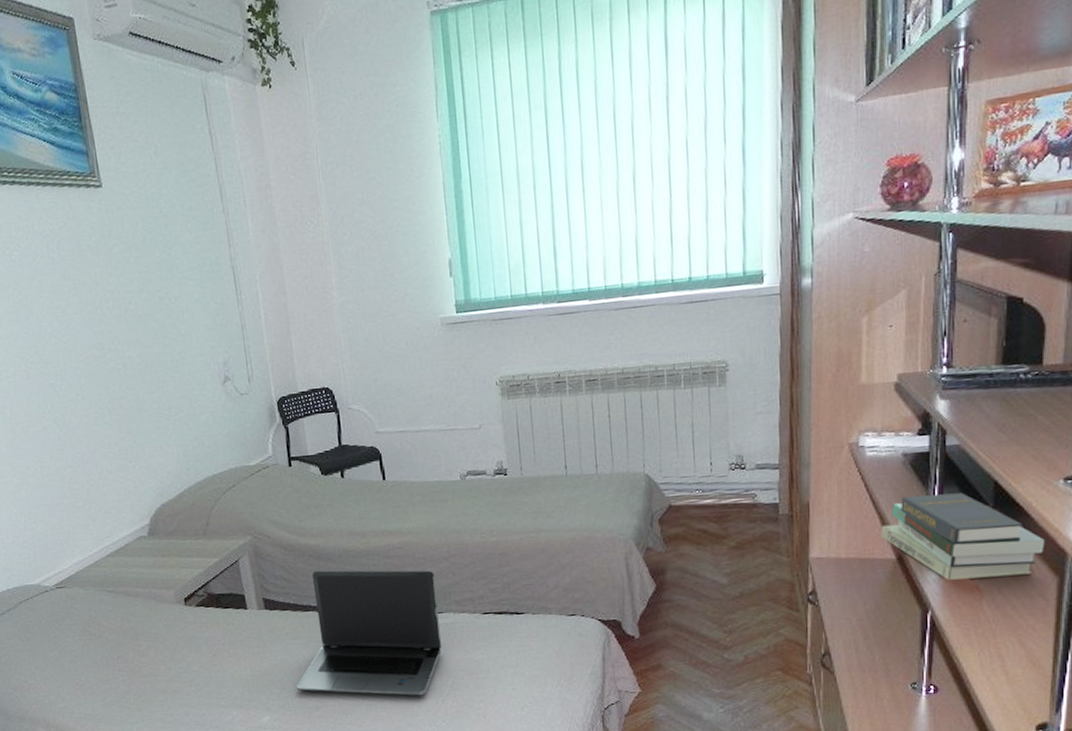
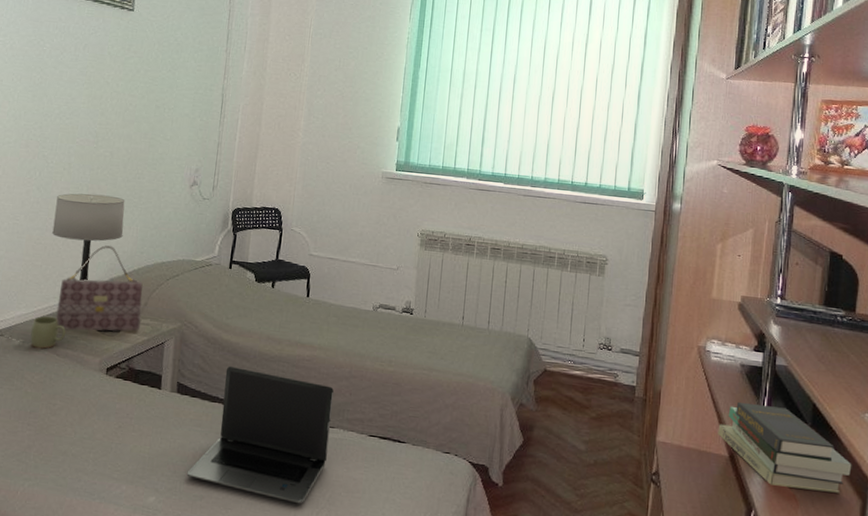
table lamp: none [78,413,163,513] -> present [52,193,125,281]
mug: none [92,557,131,593] -> present [30,316,66,349]
handbag: none [110,469,209,569] -> present [55,245,143,332]

